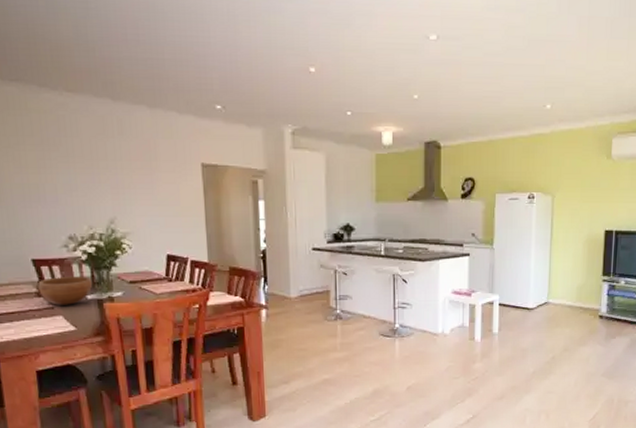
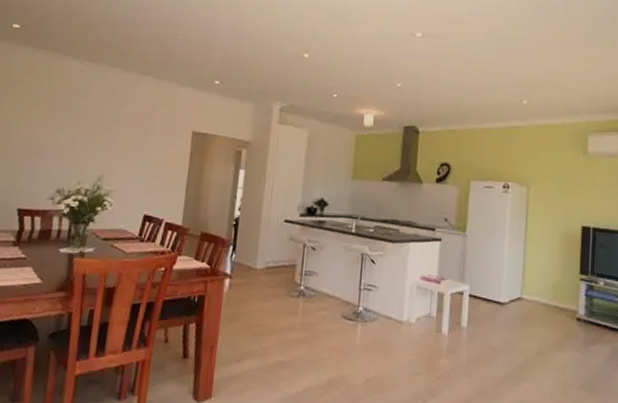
bowl: present [38,276,93,305] -> none [16,228,69,257]

